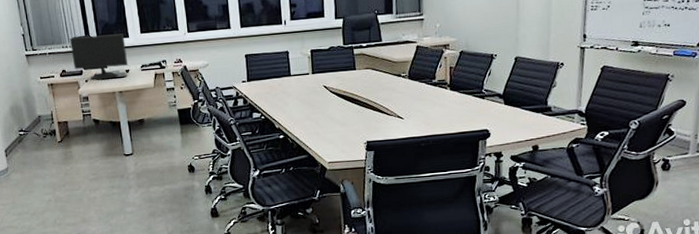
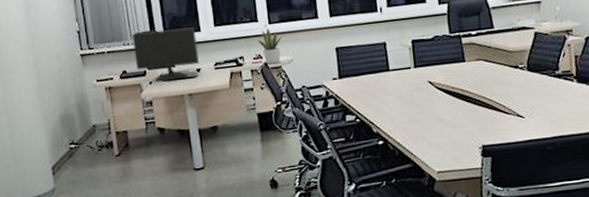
potted plant: none [178,35,201,68] -> present [257,27,284,64]

